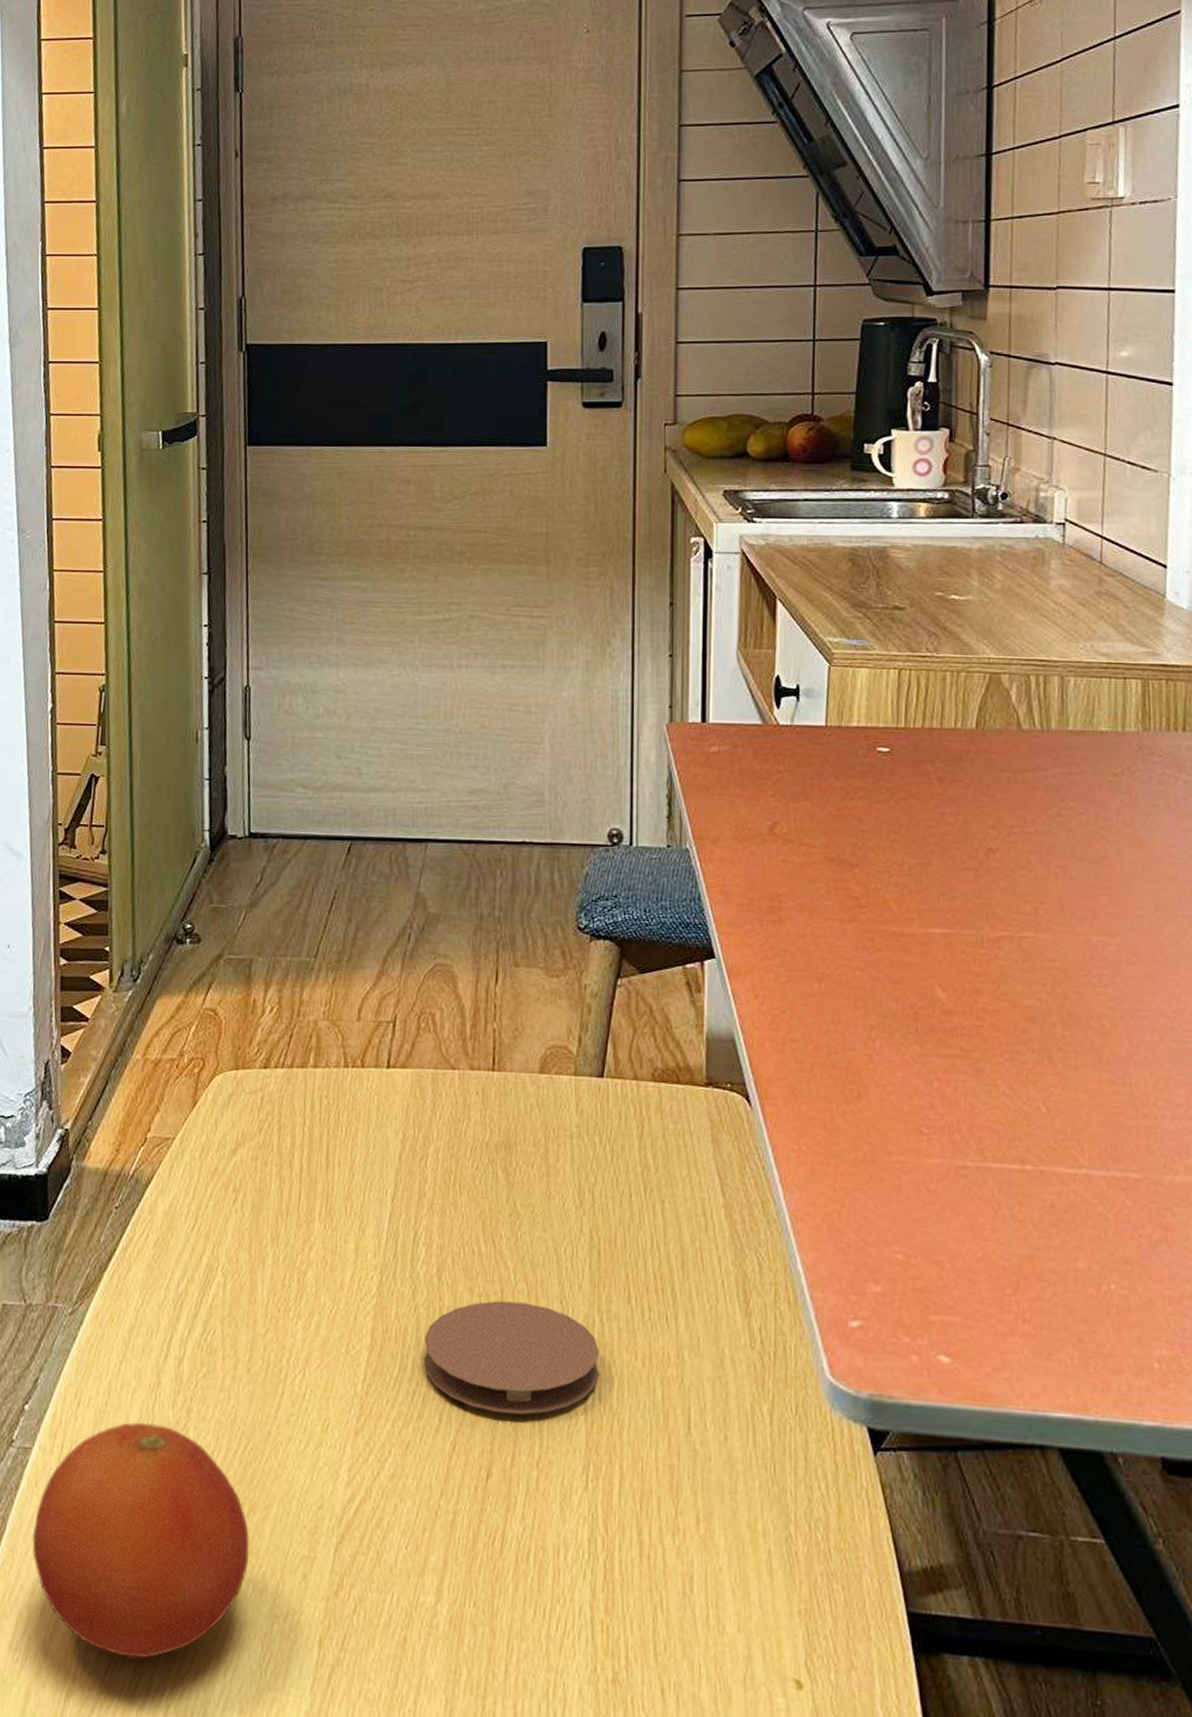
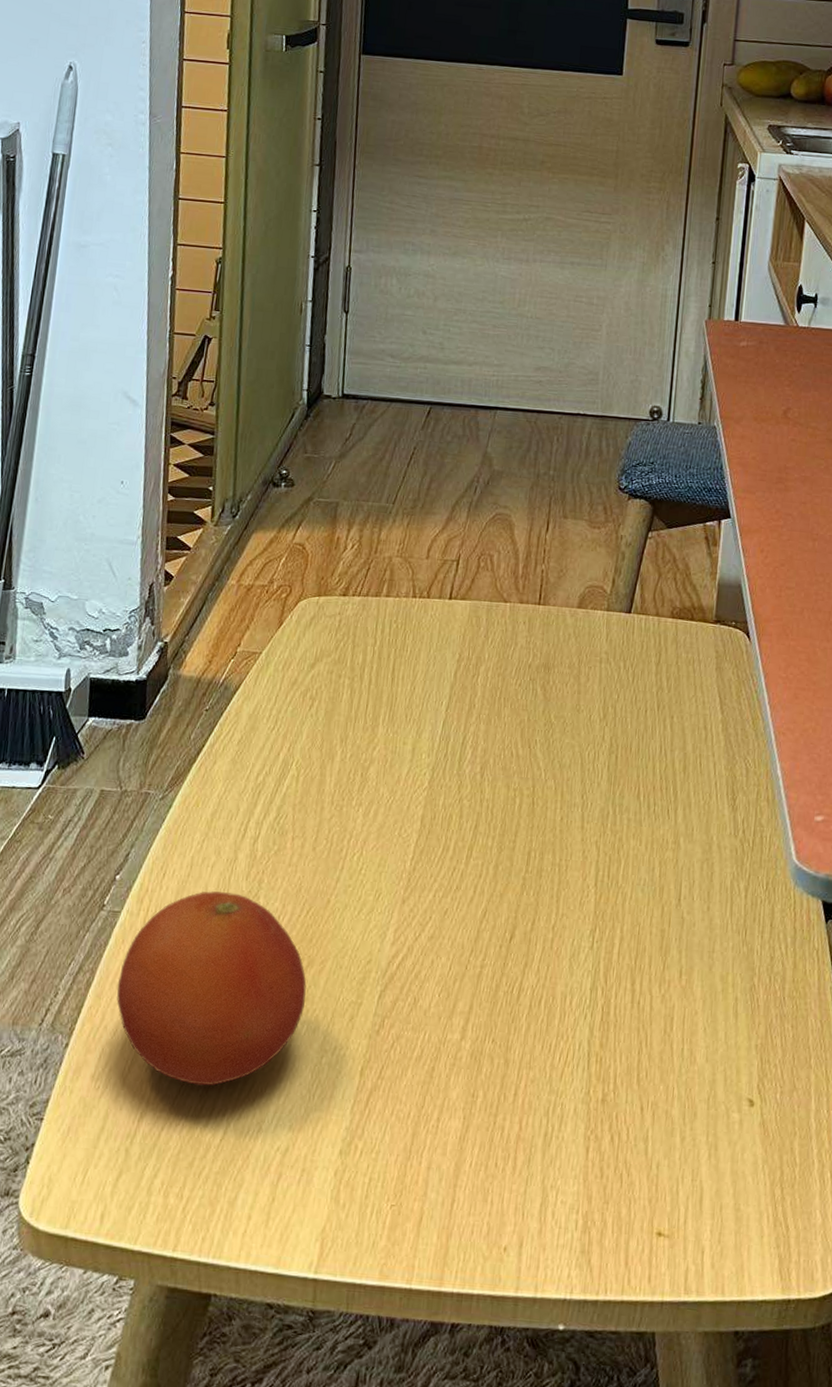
coaster: present [423,1301,599,1415] -> none [464,795,611,888]

